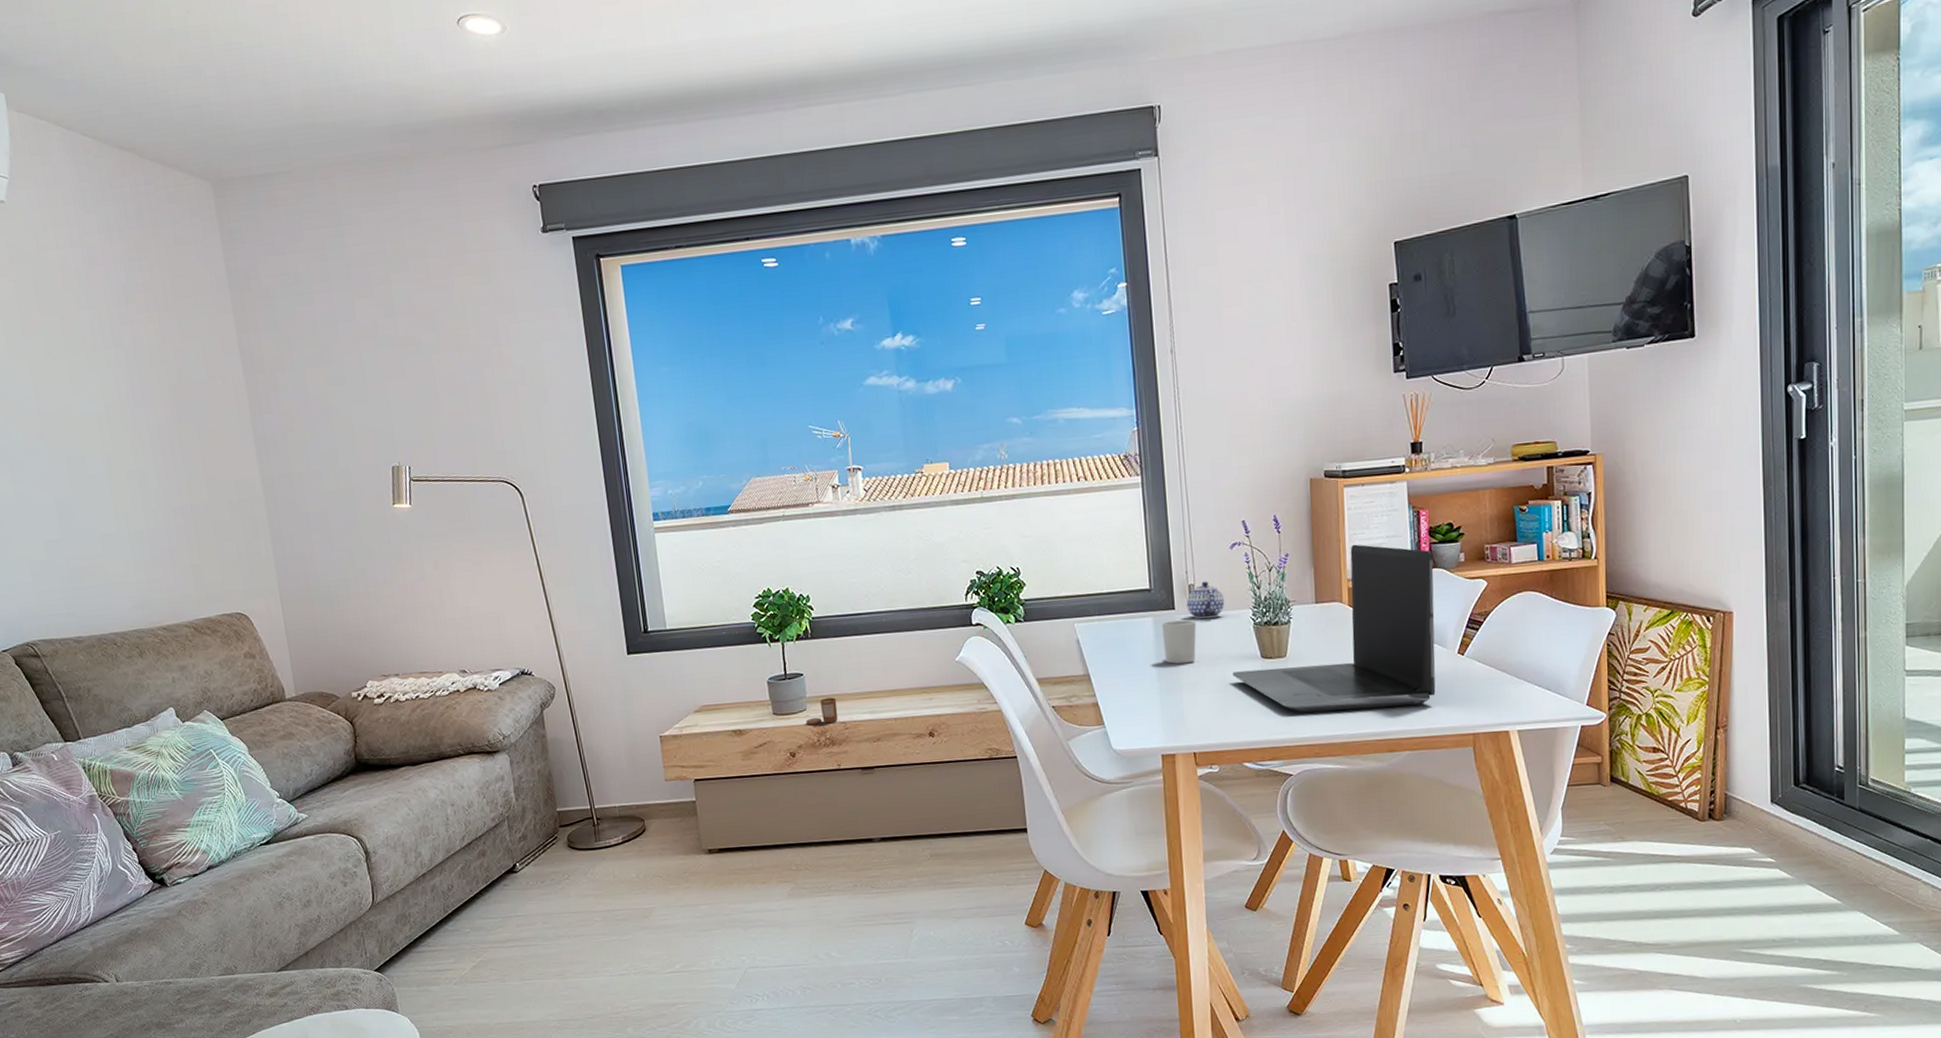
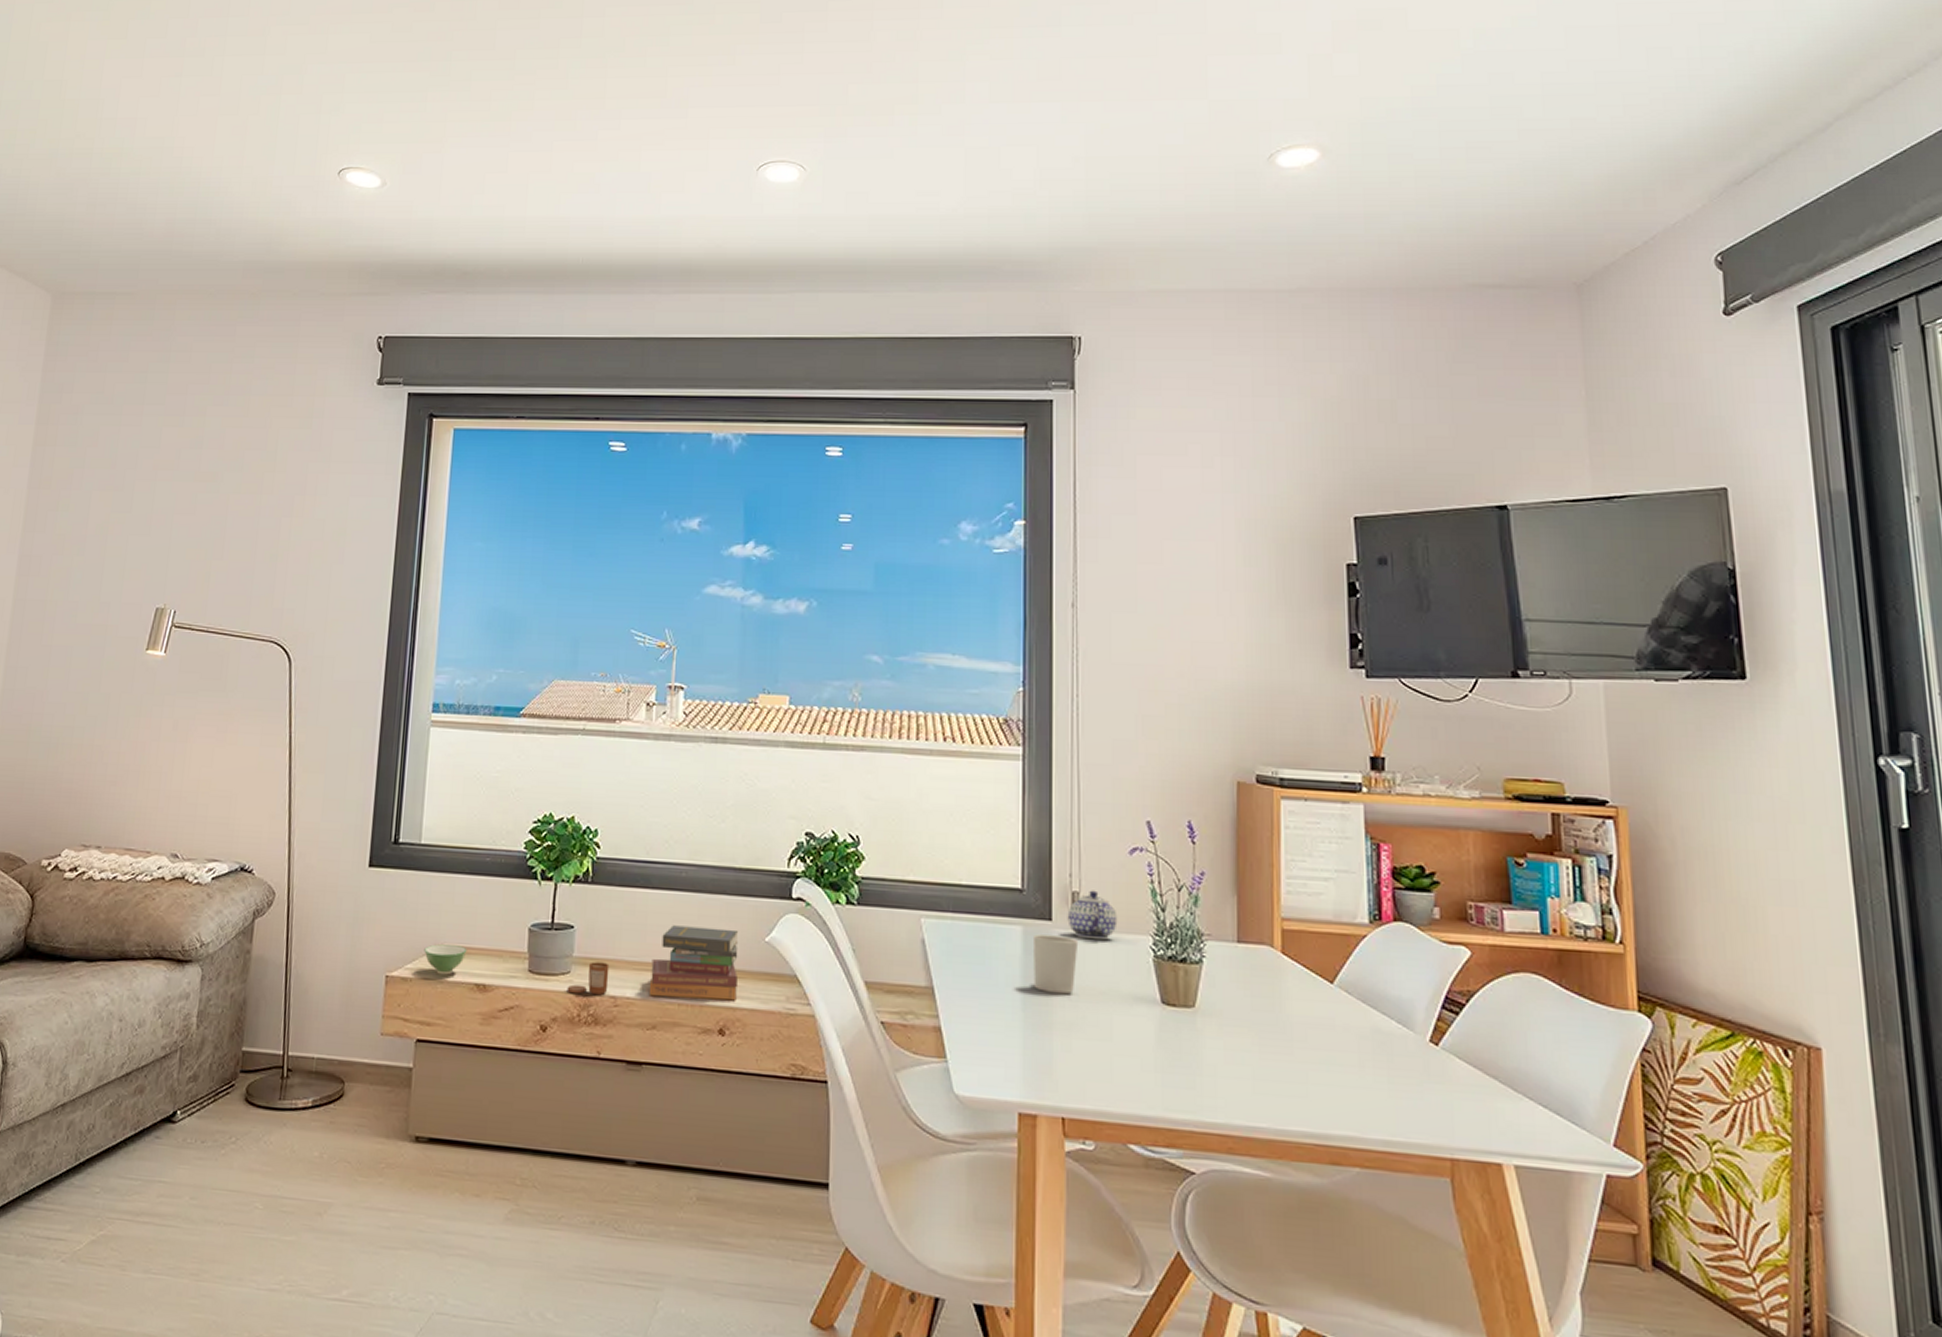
bowl: none [686,703,721,728] -> present [424,943,467,975]
books: none [869,656,940,717] -> present [648,925,739,1001]
laptop computer: present [1232,544,1436,713] -> none [1121,873,1399,1105]

